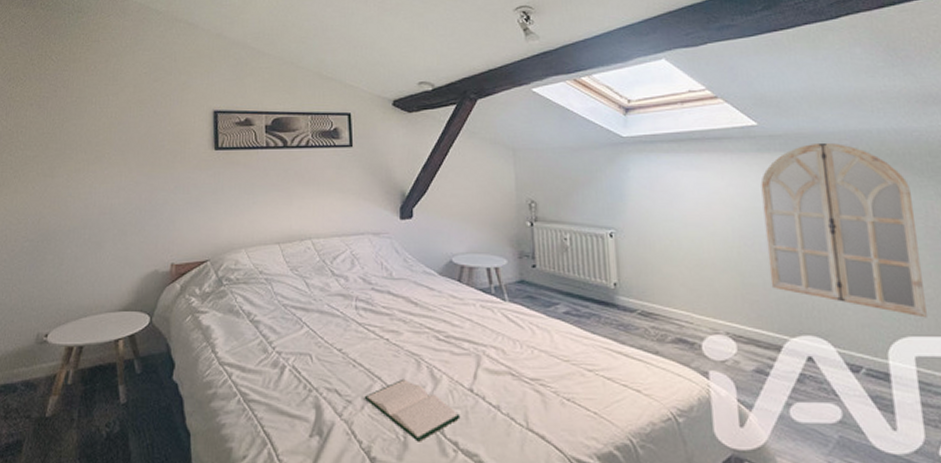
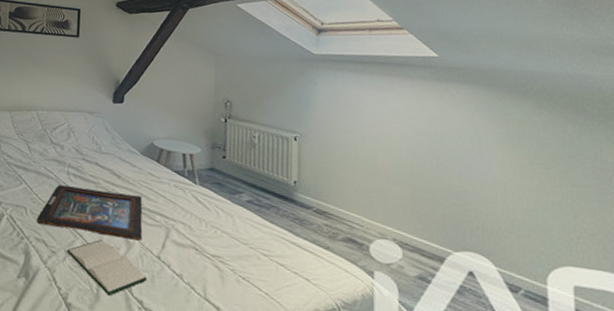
tray: none [325,322,450,374] -> present [36,185,143,241]
home mirror: present [760,142,927,318] -> none [437,78,588,252]

